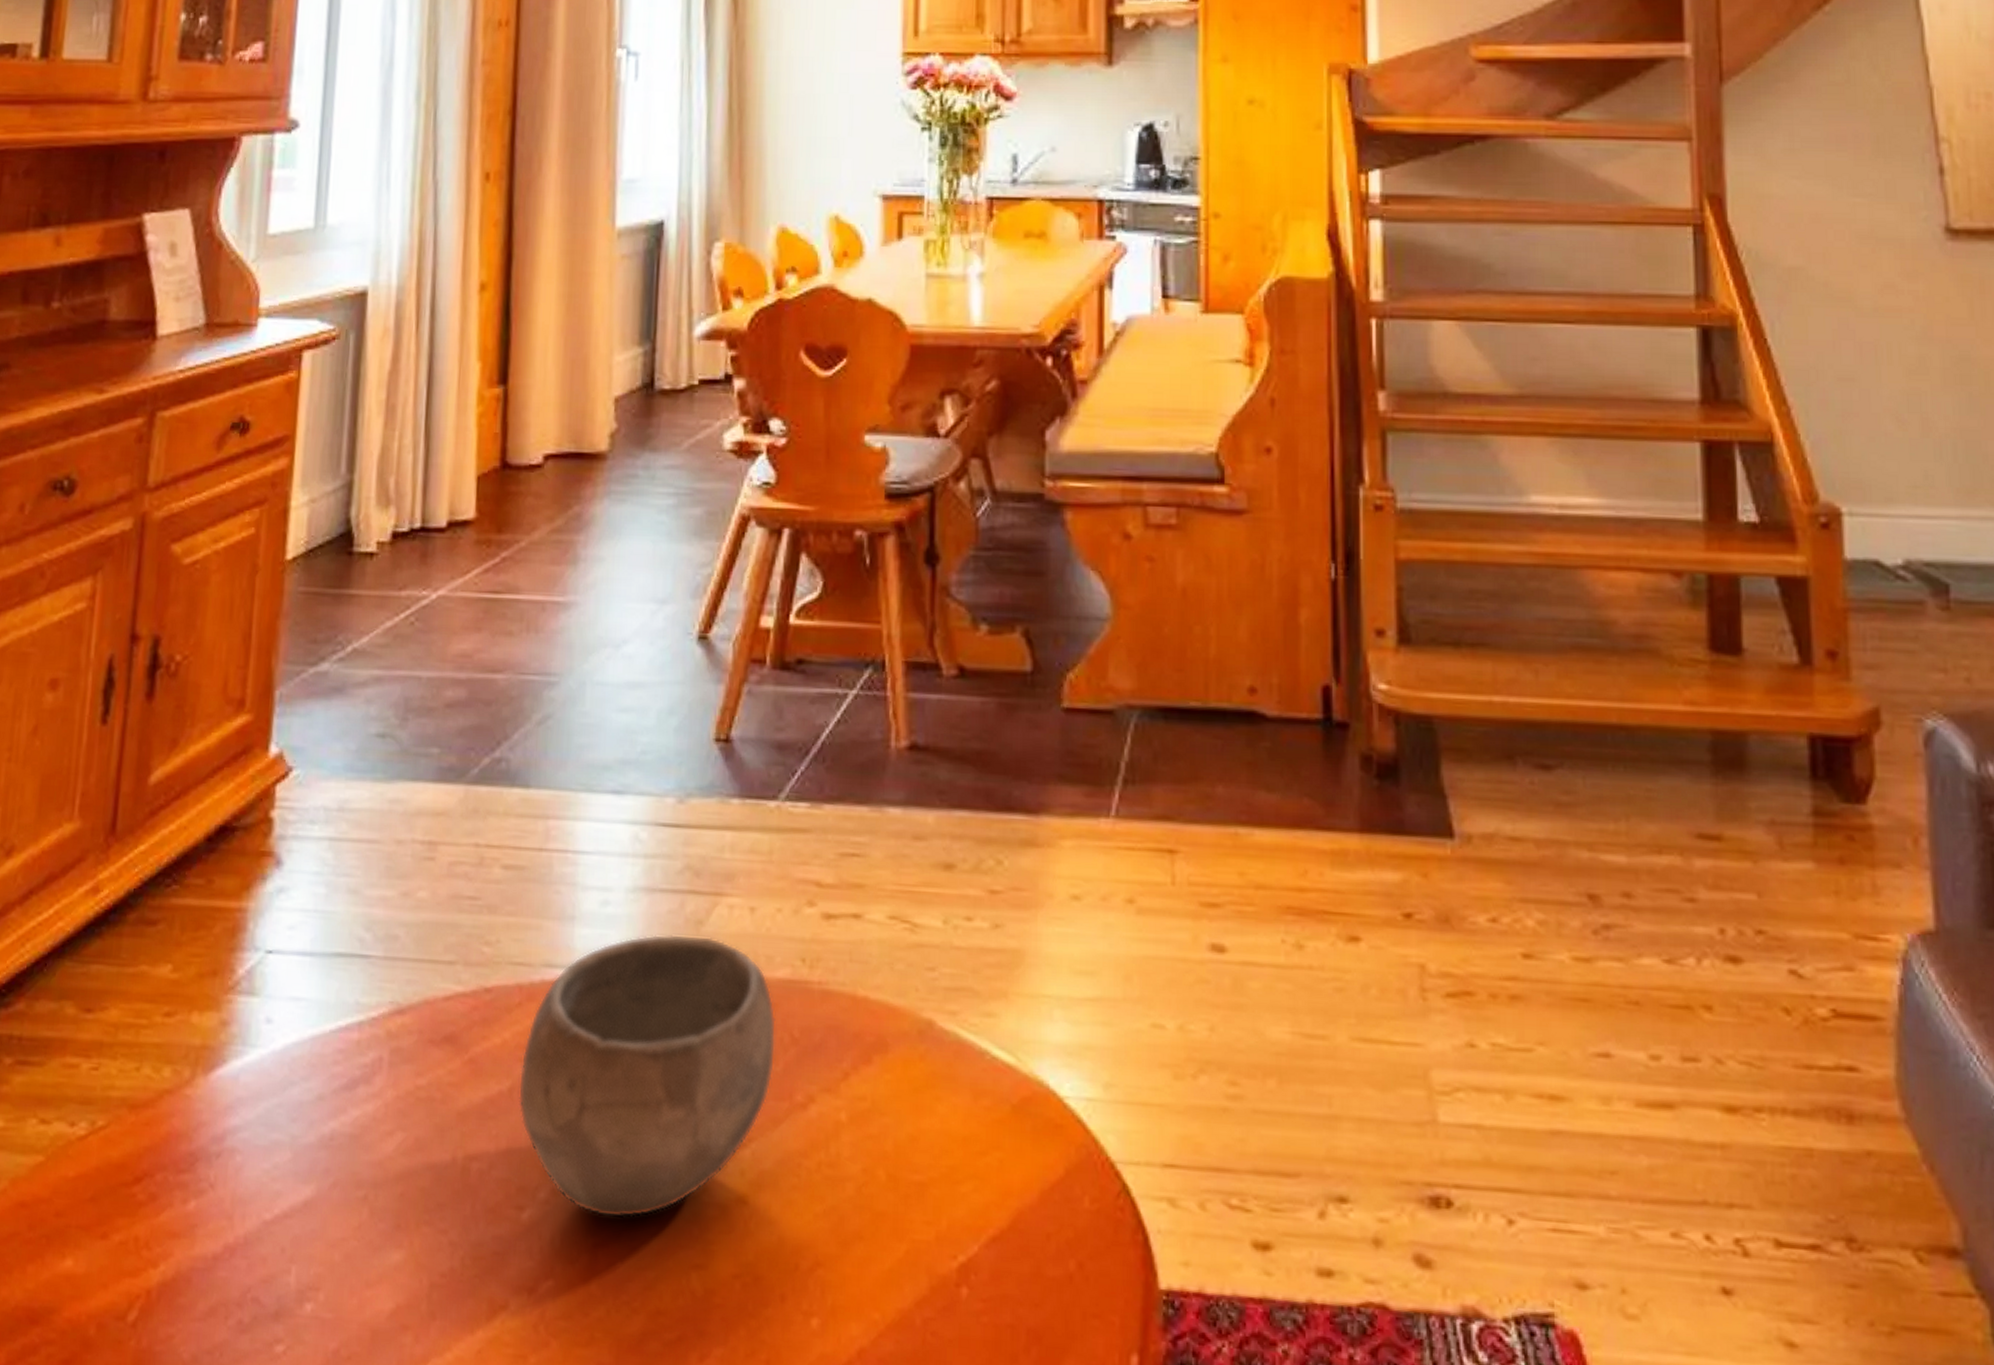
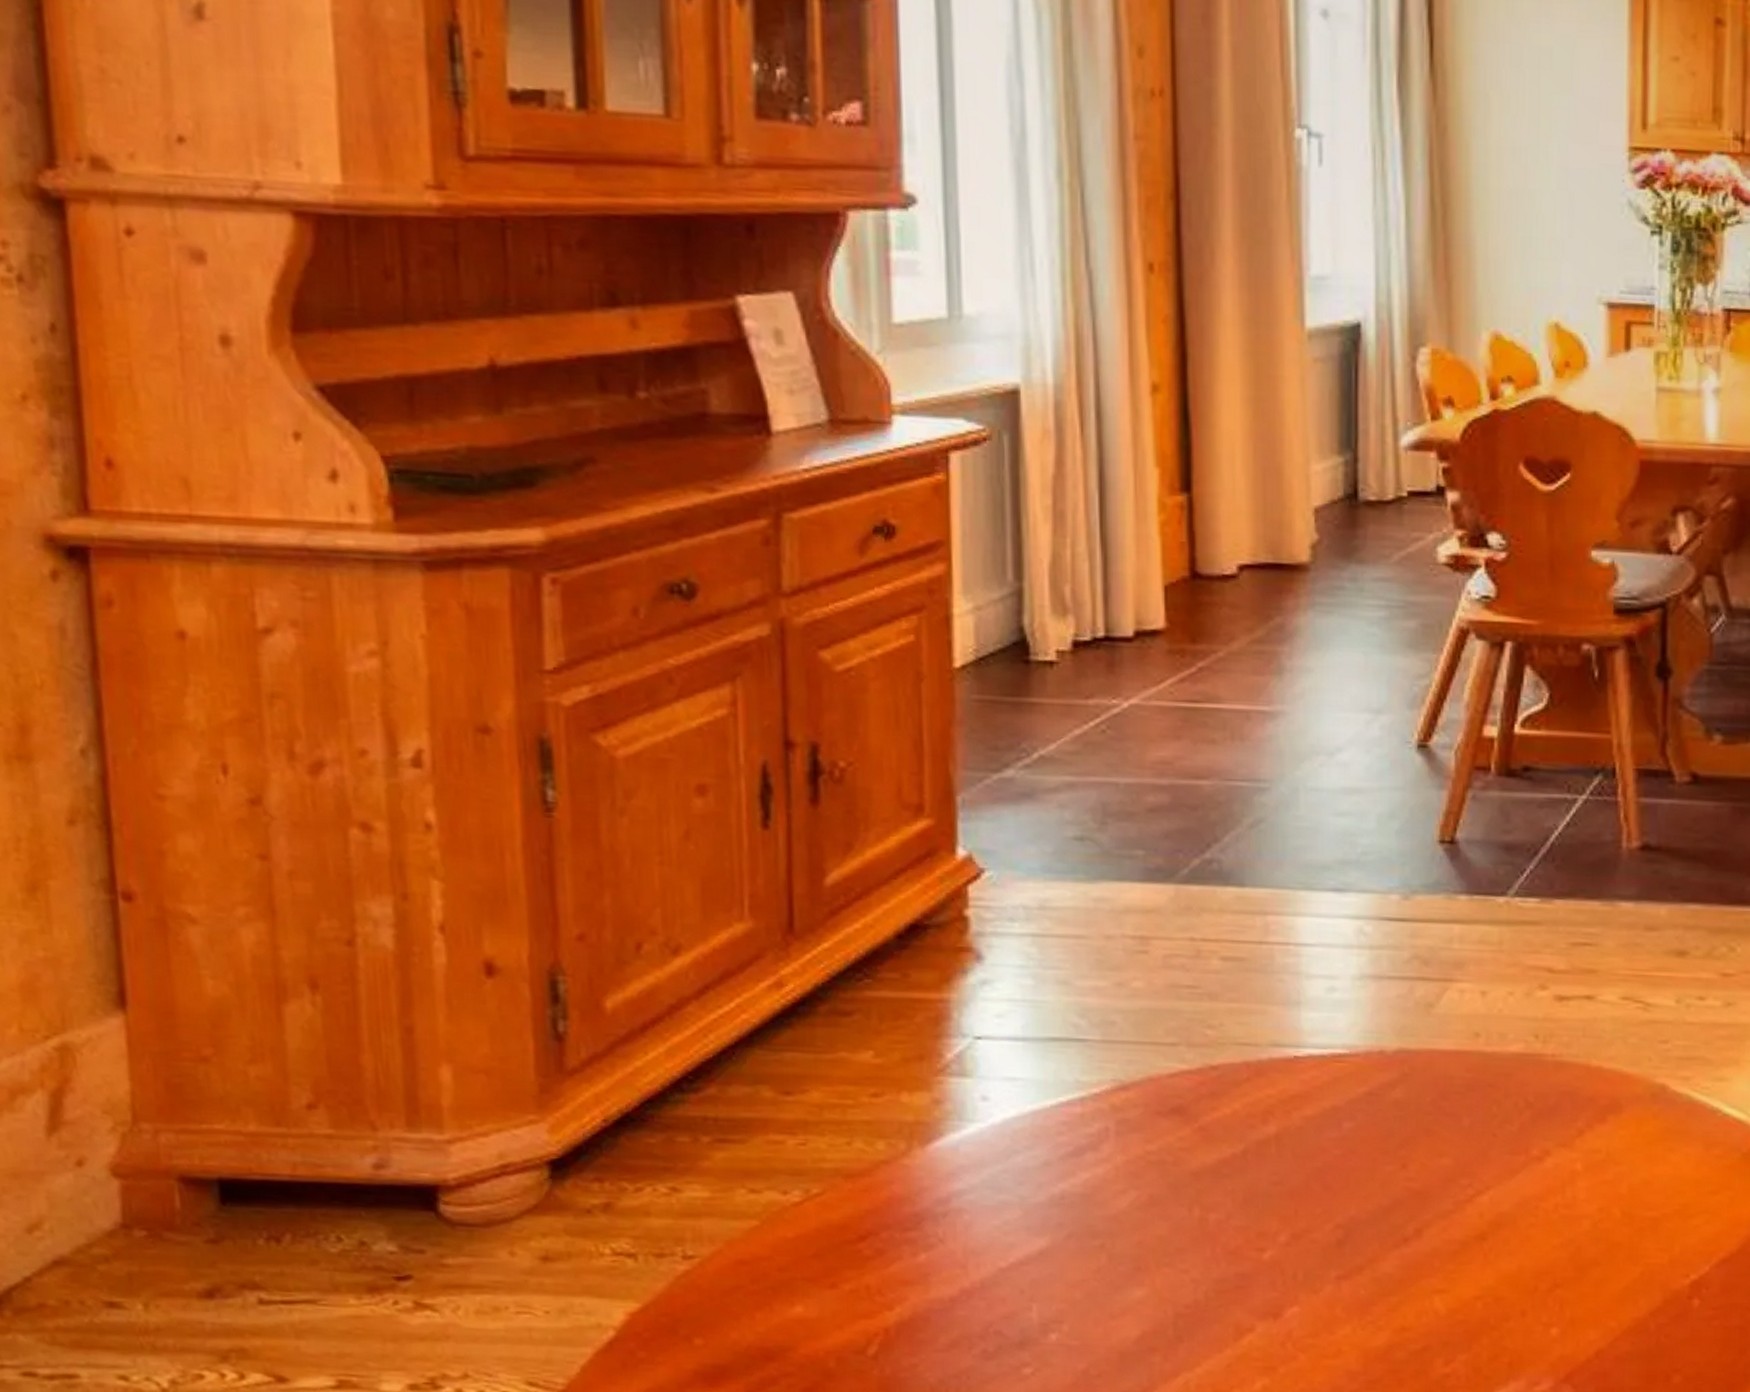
bowl: present [518,934,777,1219] -> none [1251,1016,1511,1255]

